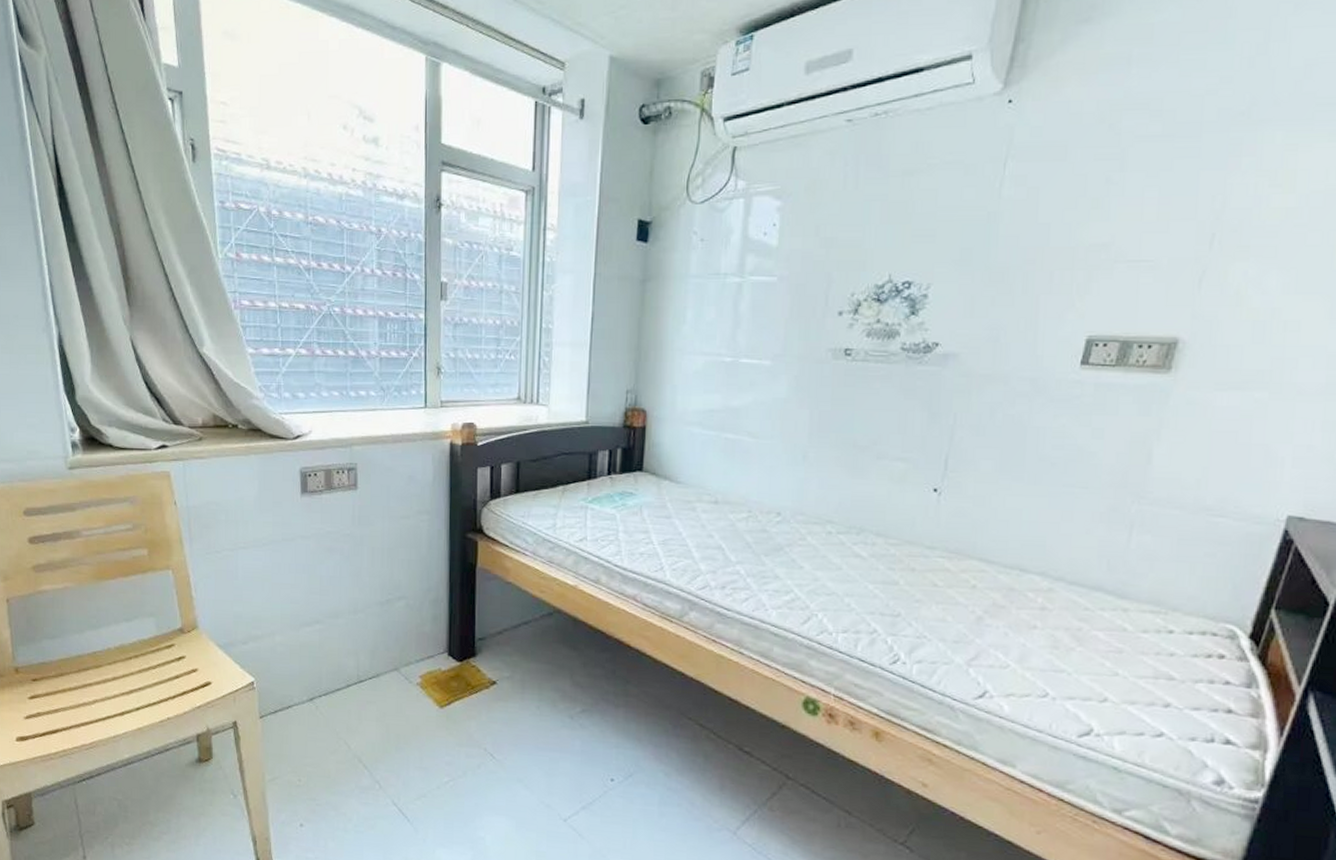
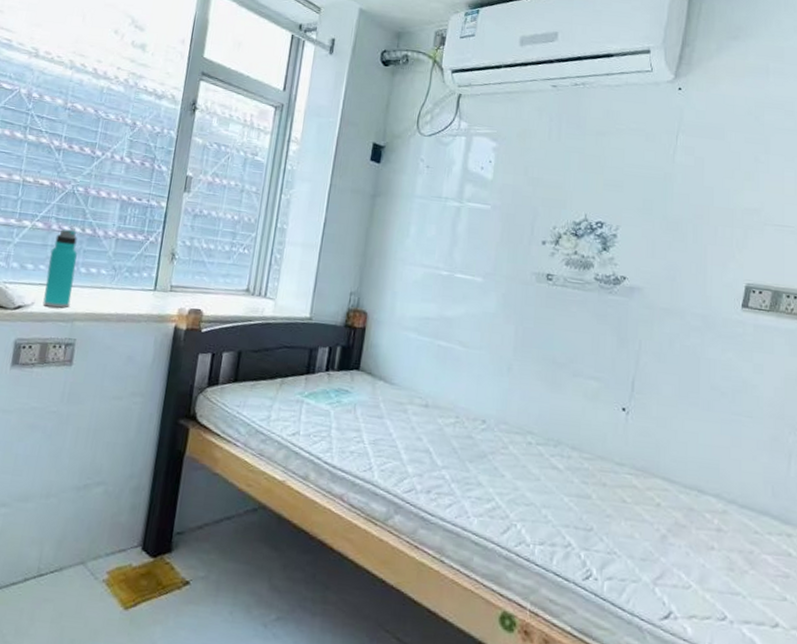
water bottle: none [318,353,346,435] -> present [43,229,78,308]

